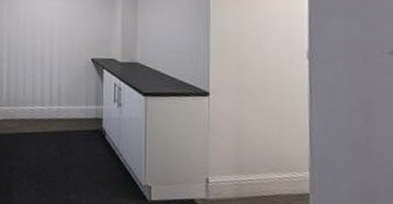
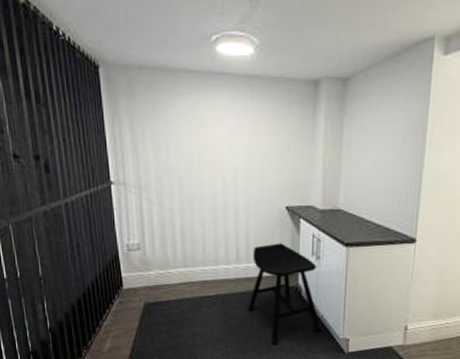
stool: none [58,89,125,187] -> present [247,243,322,347]

